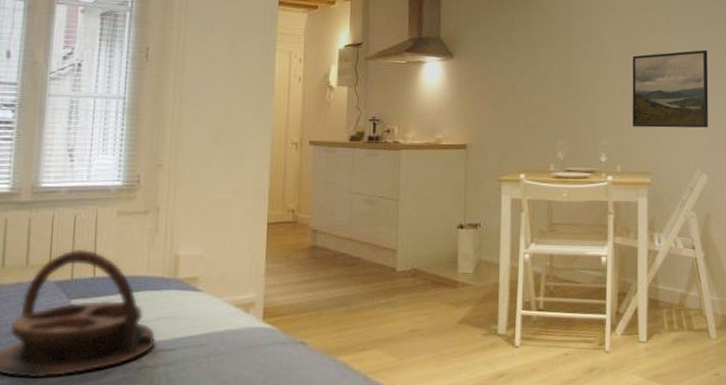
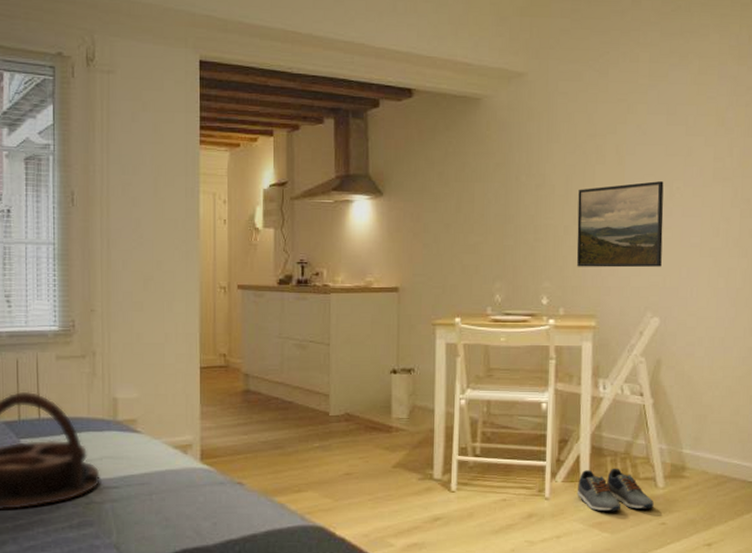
shoe: none [635,320,707,364] -> present [576,468,654,512]

